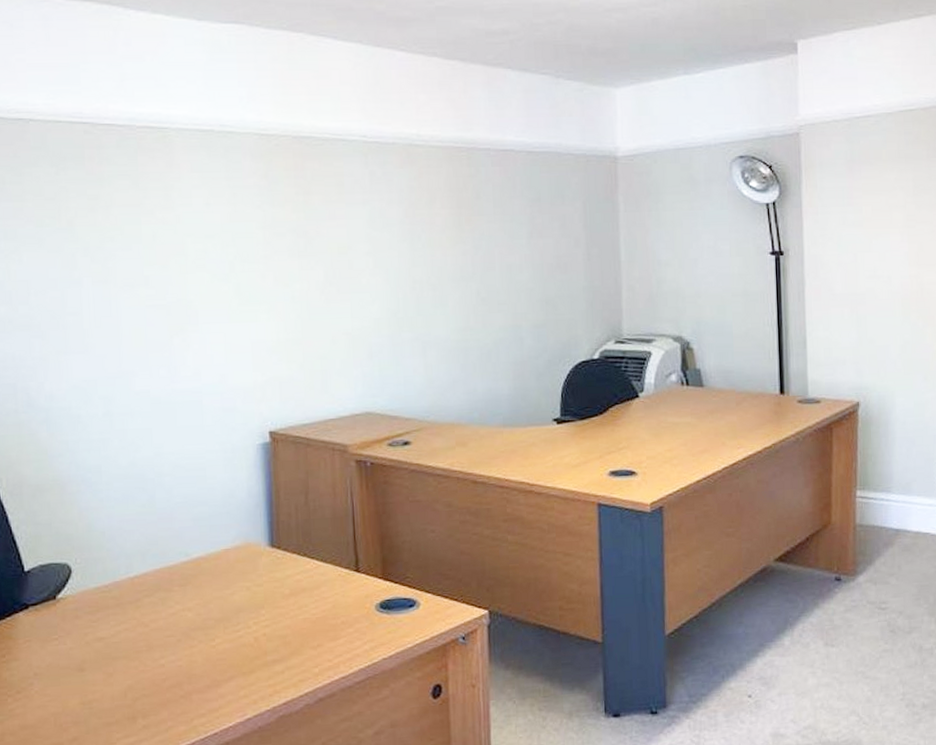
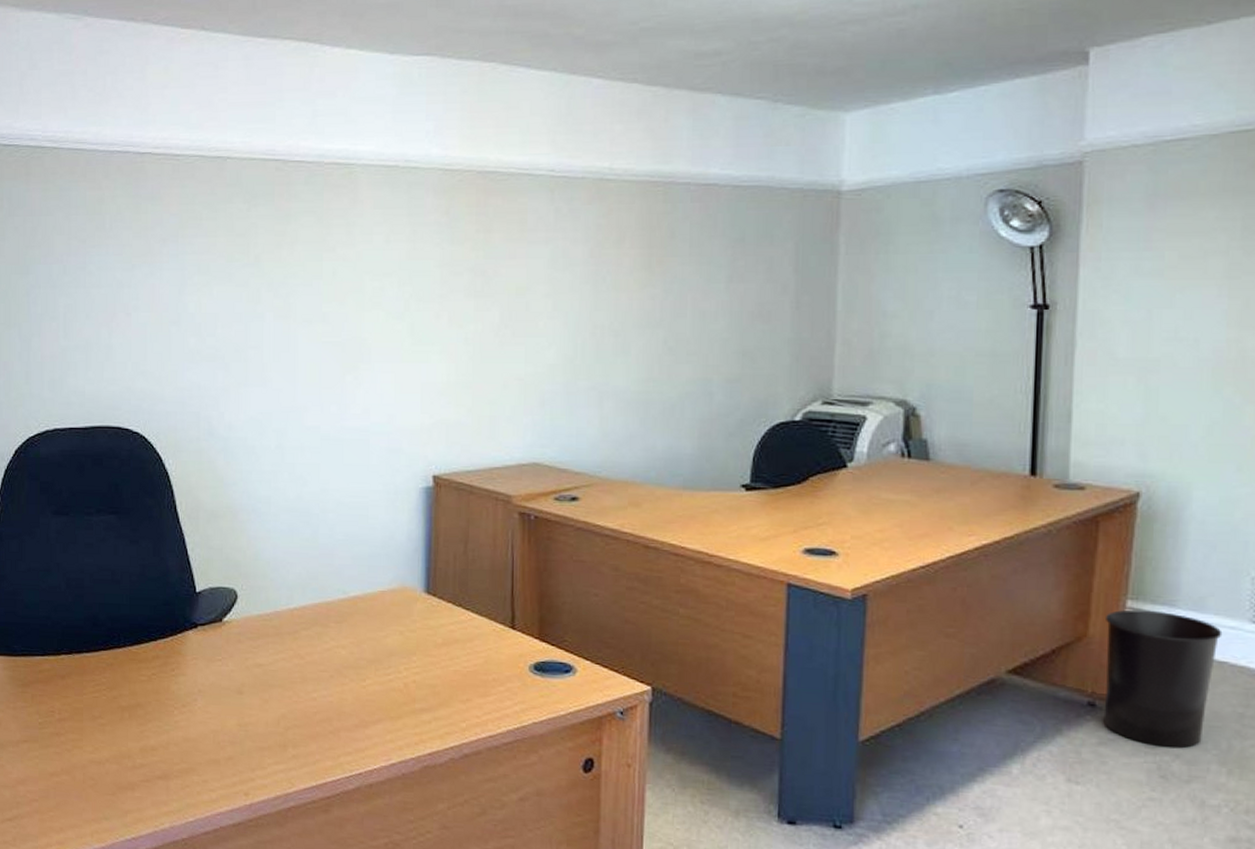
waste bin: none [843,497,924,607] -> present [1103,609,1223,748]

